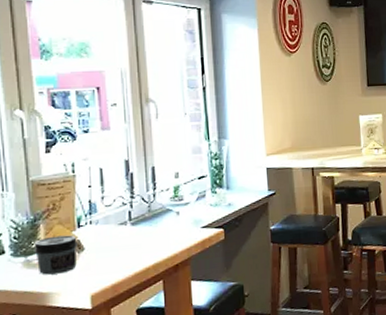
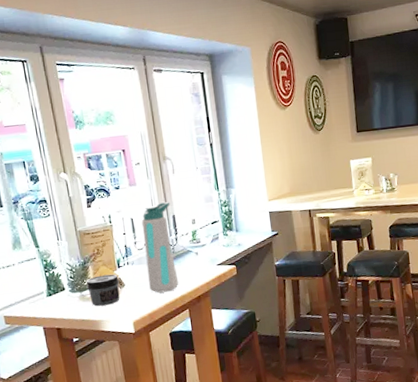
water bottle: none [112,150,153,260] -> present [141,201,179,293]

